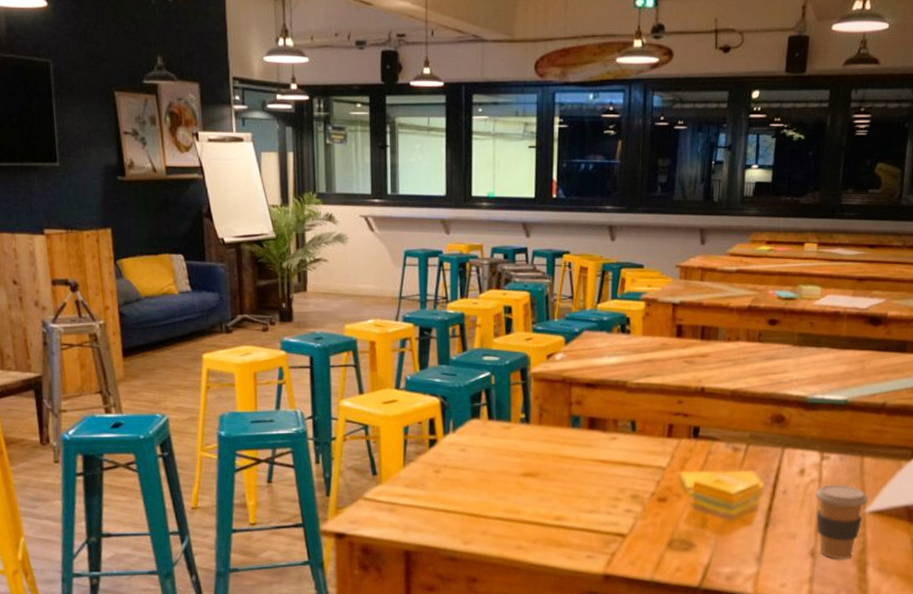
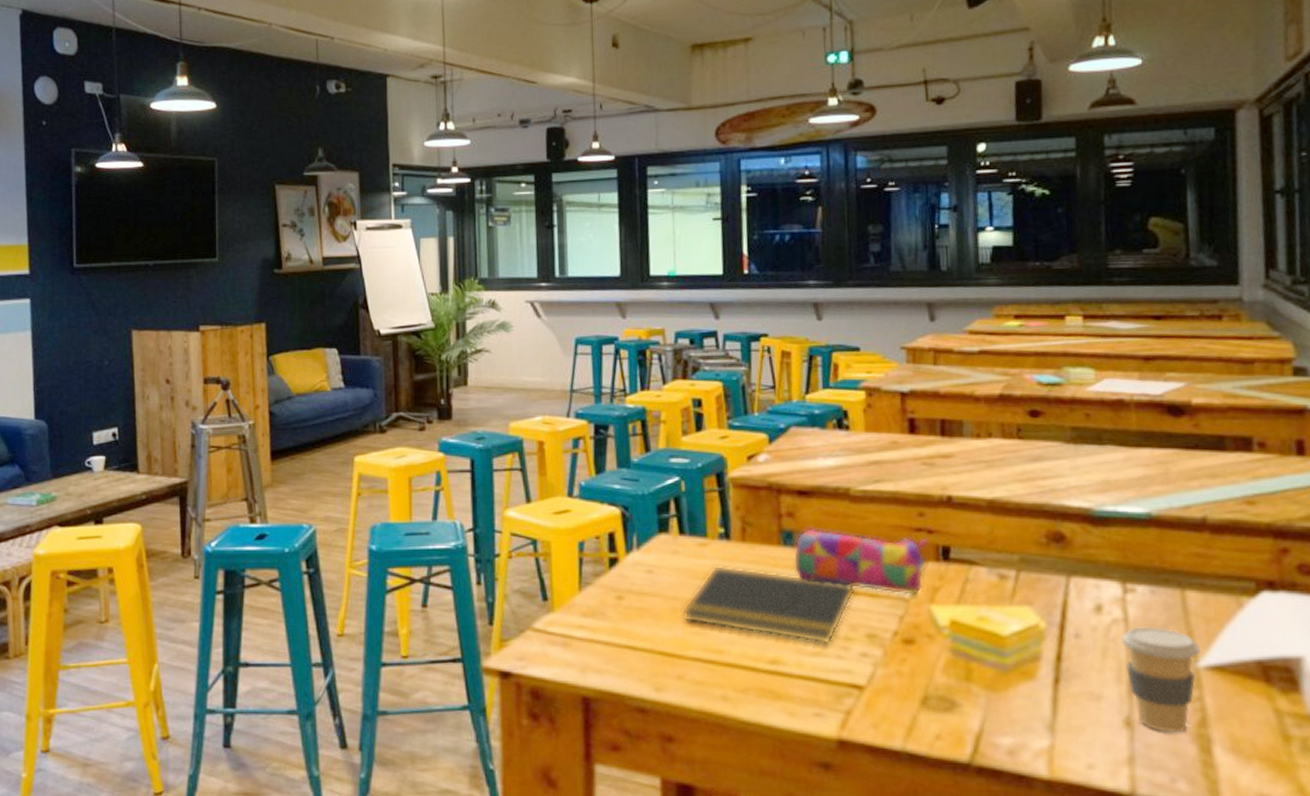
notepad: none [488,444,626,504] -> present [682,565,856,644]
pencil case: none [578,414,683,466] -> present [793,529,927,596]

